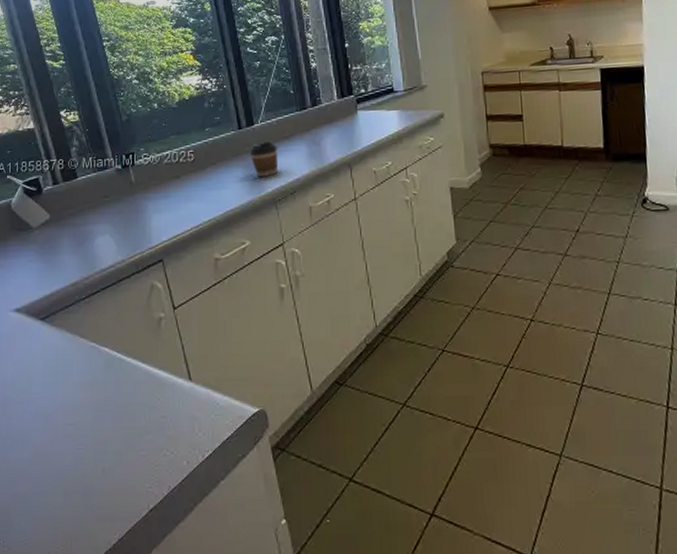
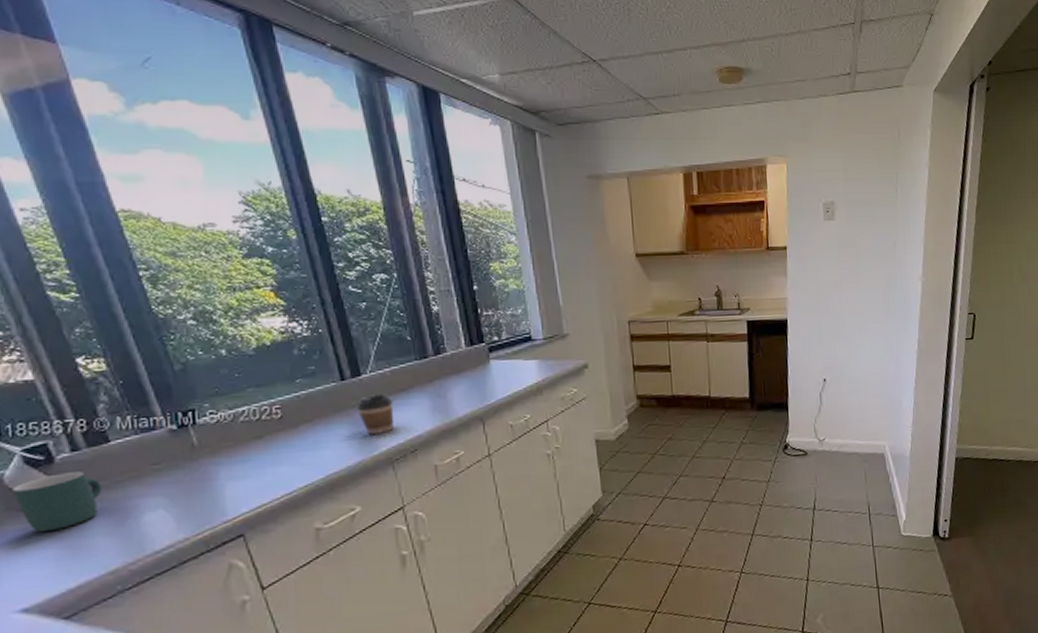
mug: none [15,201,71,249] -> present [11,471,102,533]

